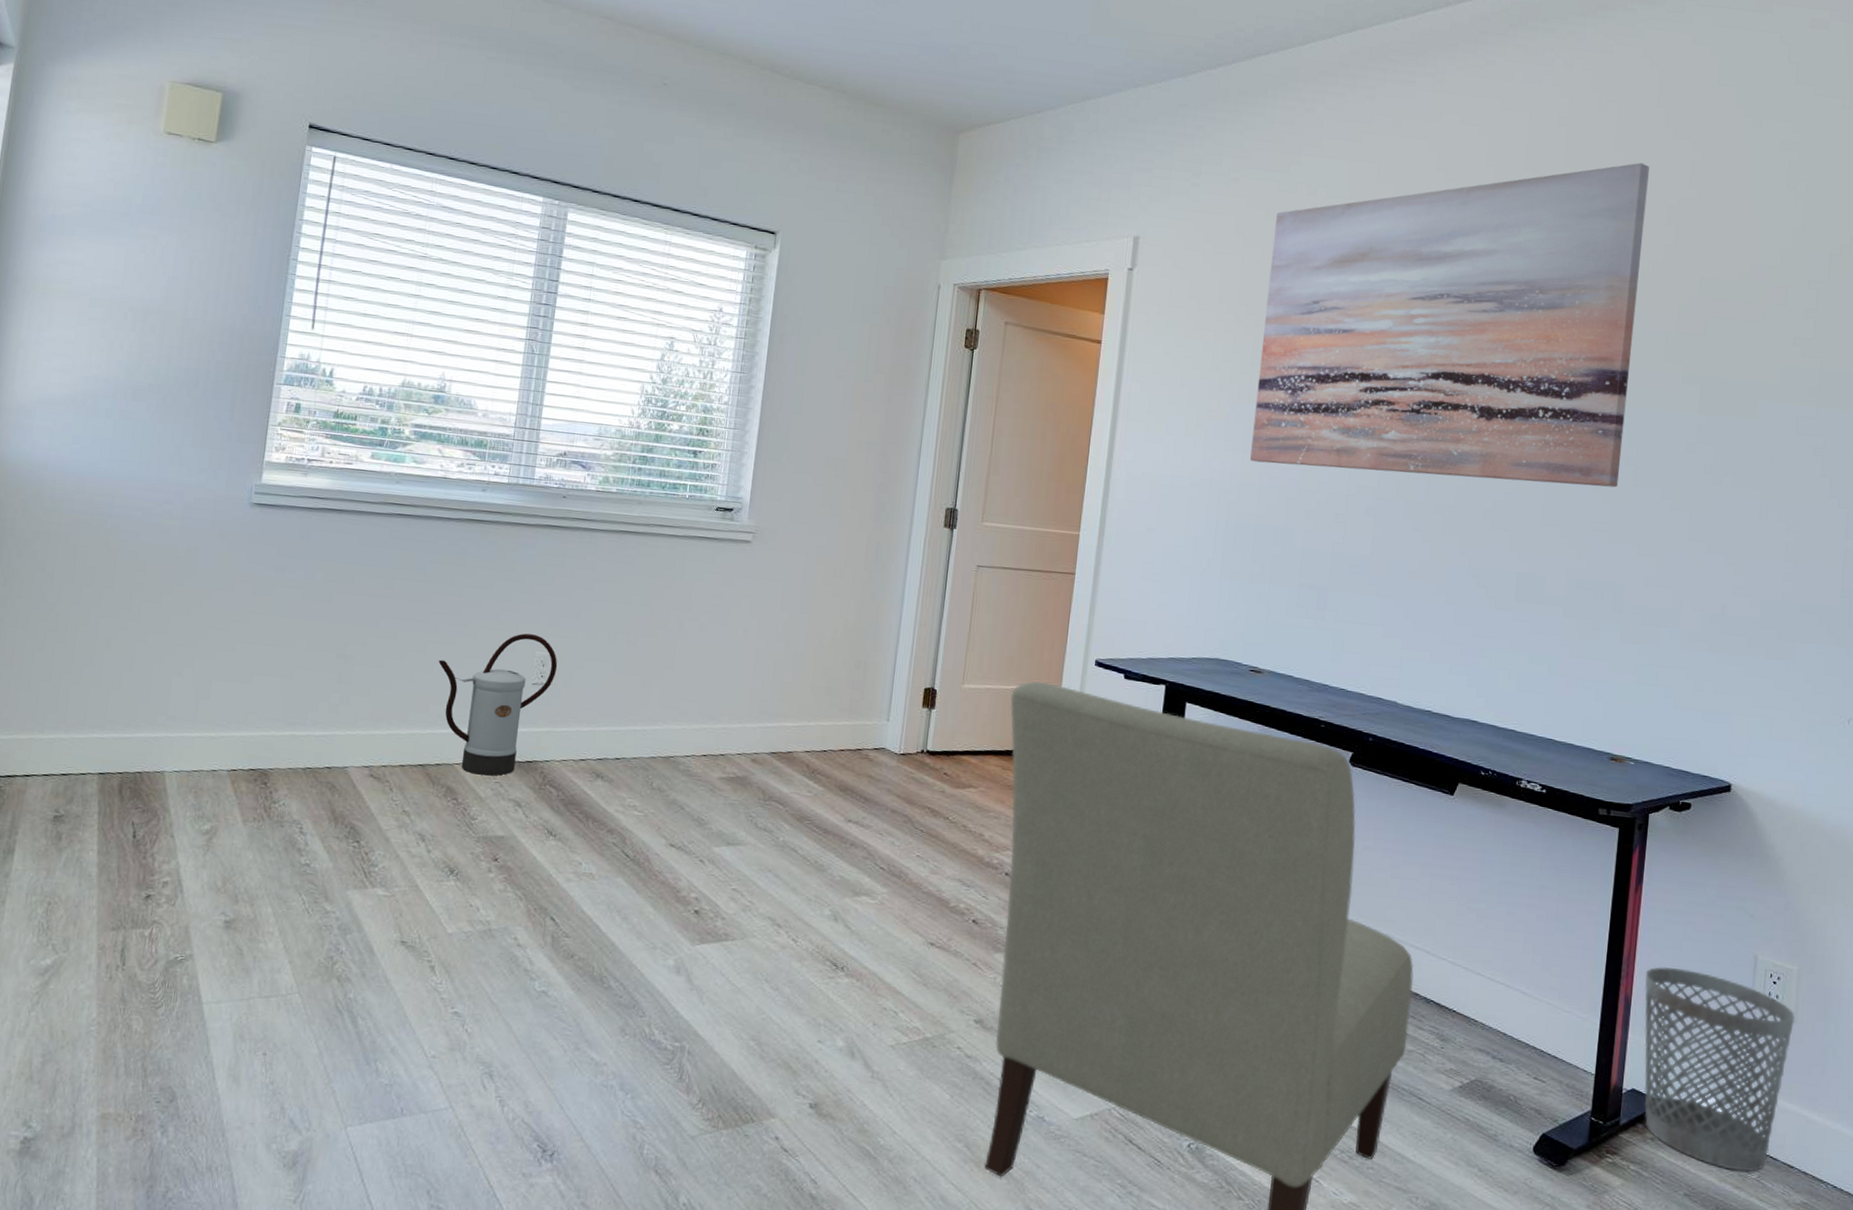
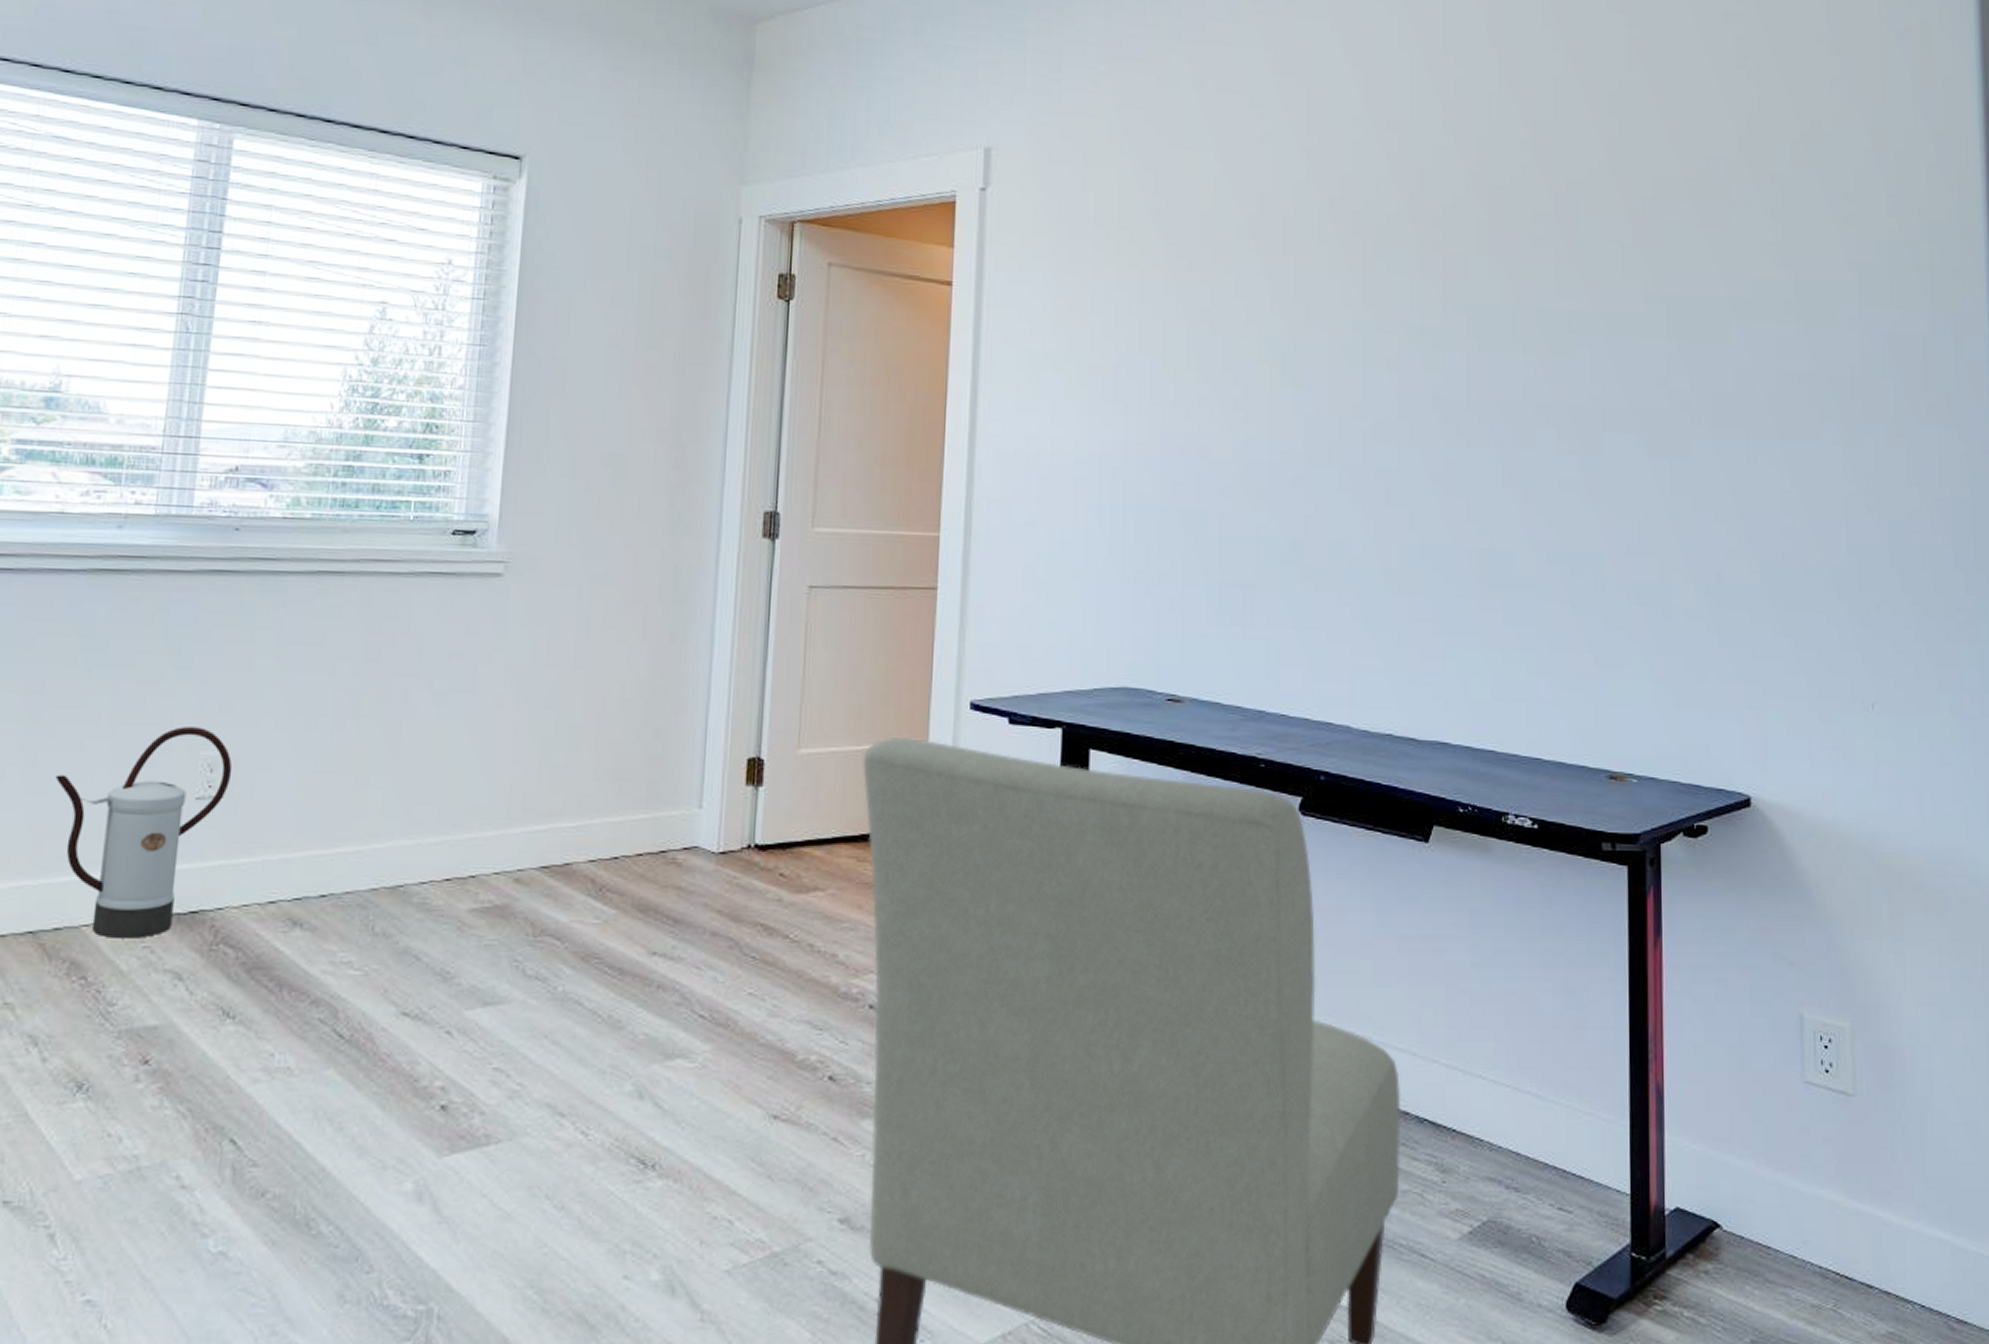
wall art: present [1250,162,1649,488] -> none [1148,41,1585,435]
wastebasket: present [1644,967,1795,1172] -> none [1676,1040,1854,1301]

